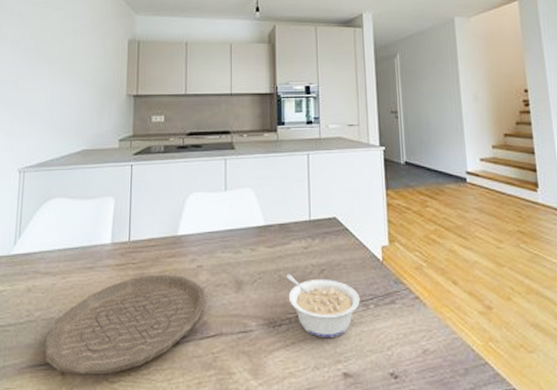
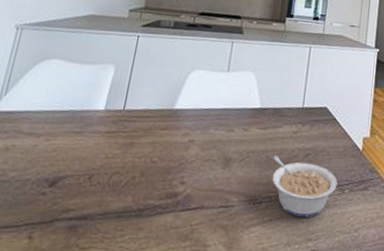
plate: present [44,274,206,375] -> none [13,145,193,240]

